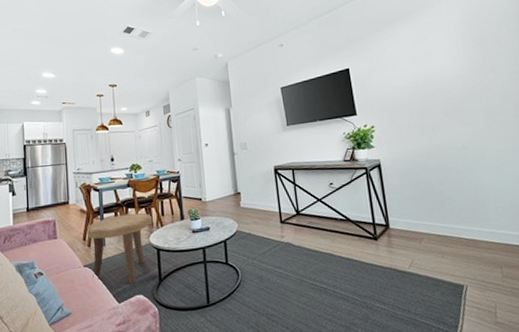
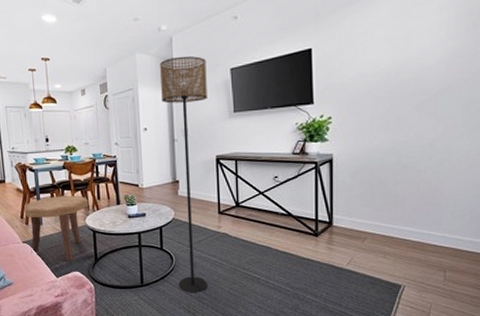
floor lamp: none [218,78,275,310] -> present [160,56,208,293]

